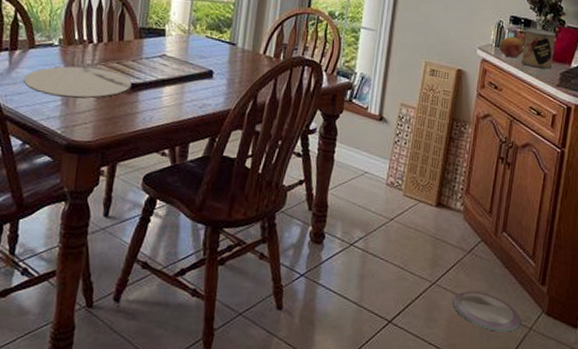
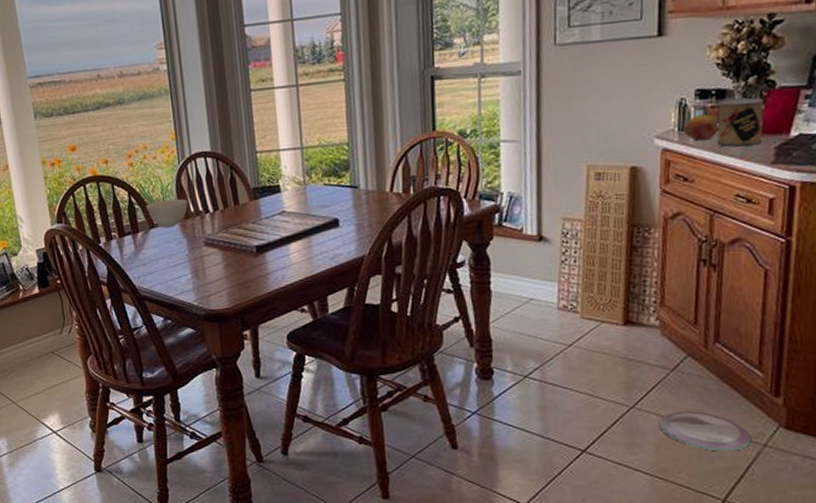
placemat: present [23,66,132,98] -> none [151,236,257,270]
bowl: none [30,22,74,51] -> present [146,198,188,228]

